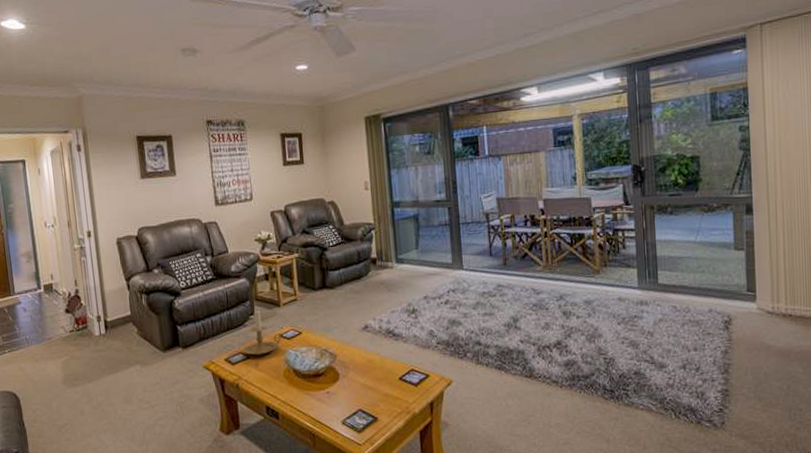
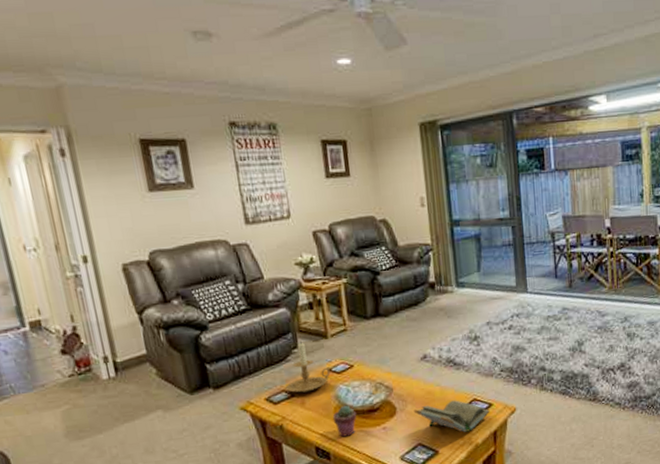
potted succulent: none [282,369,304,399] -> present [332,405,357,437]
book: none [355,369,427,401] -> present [413,400,490,432]

